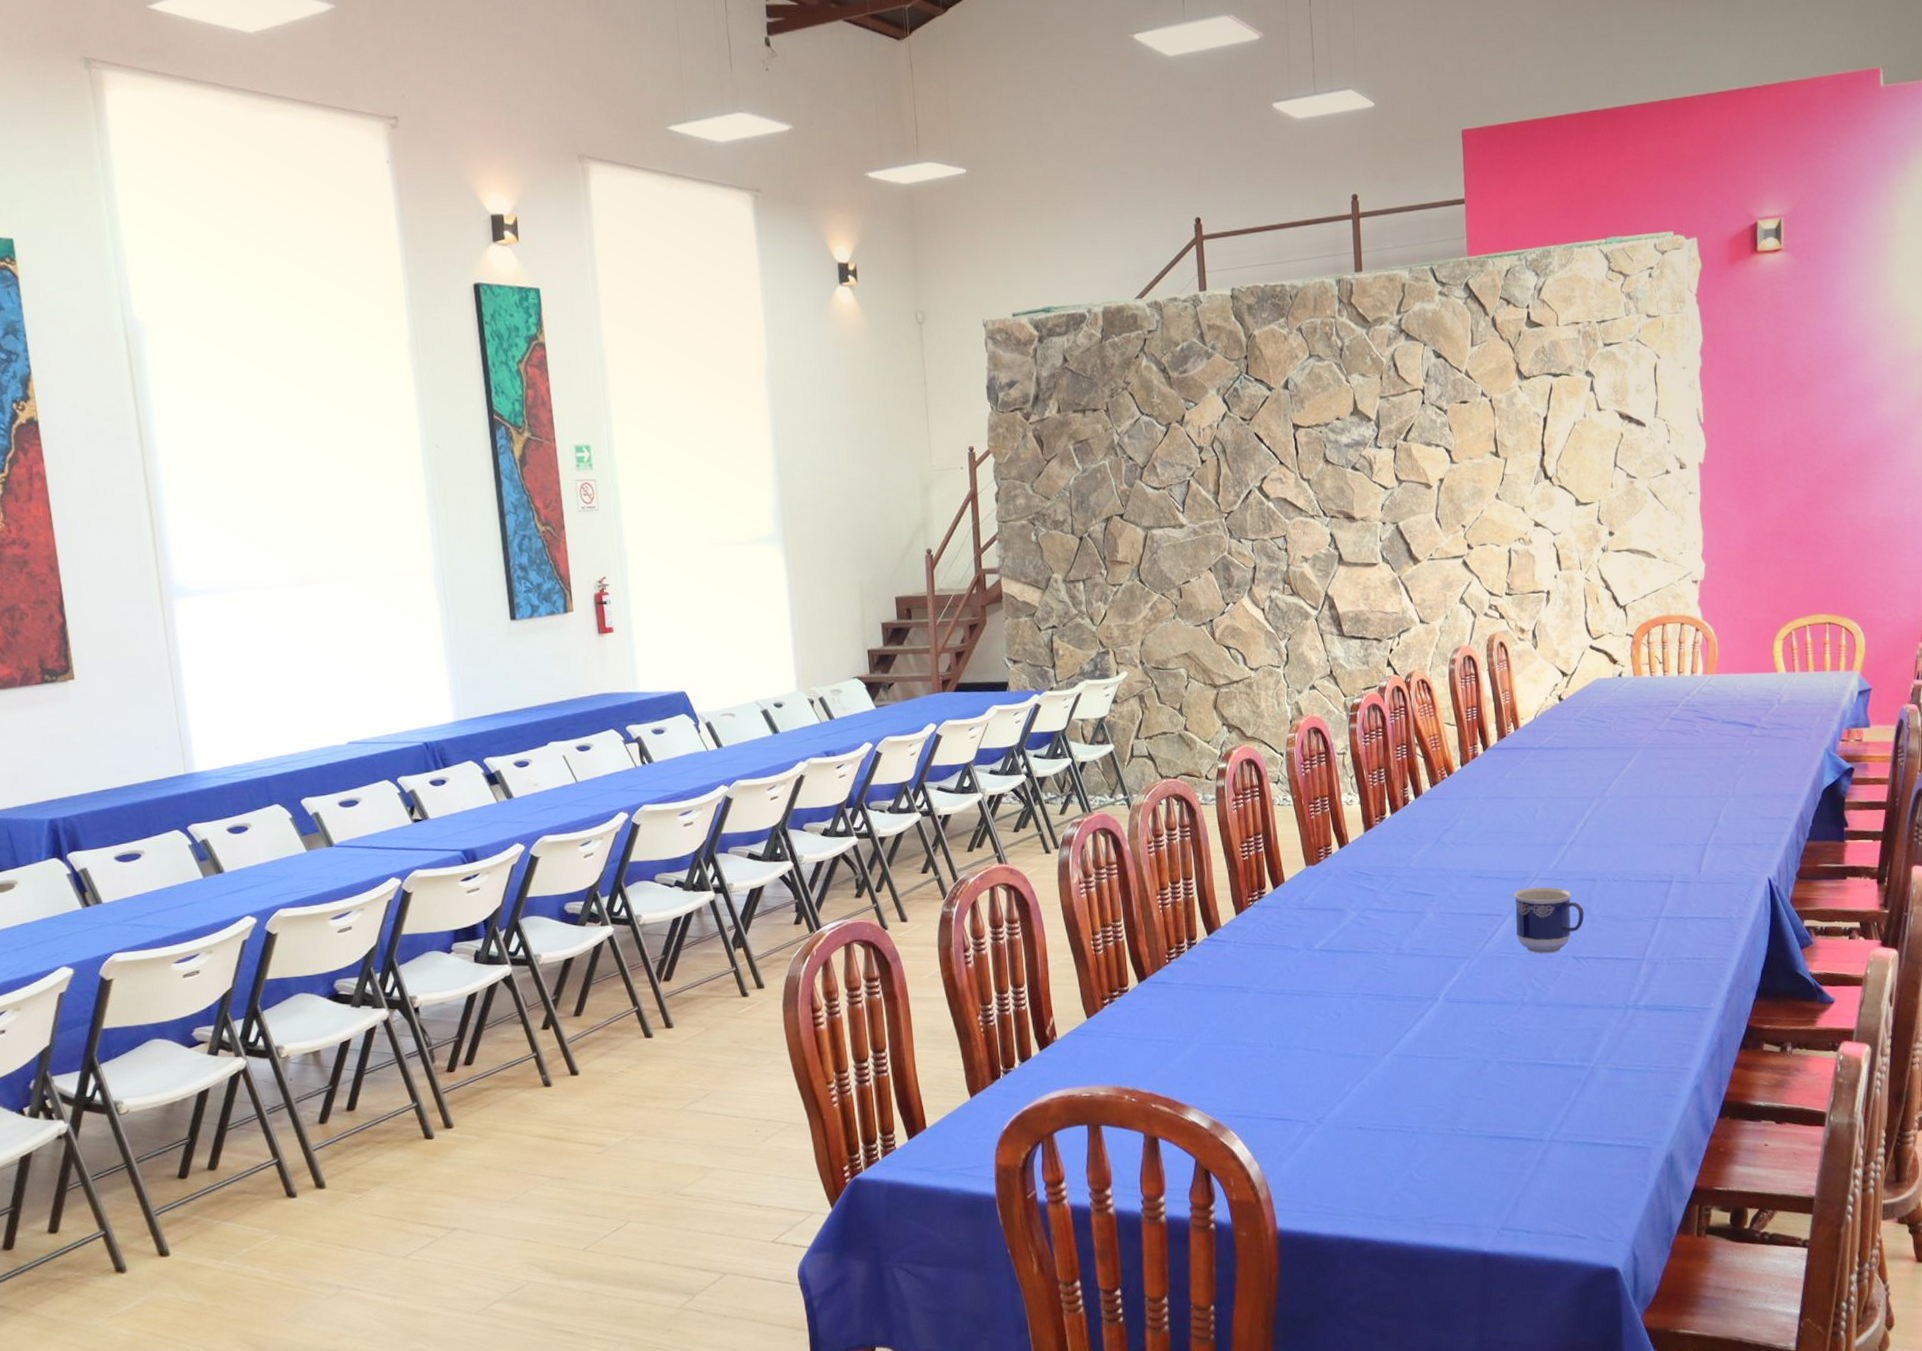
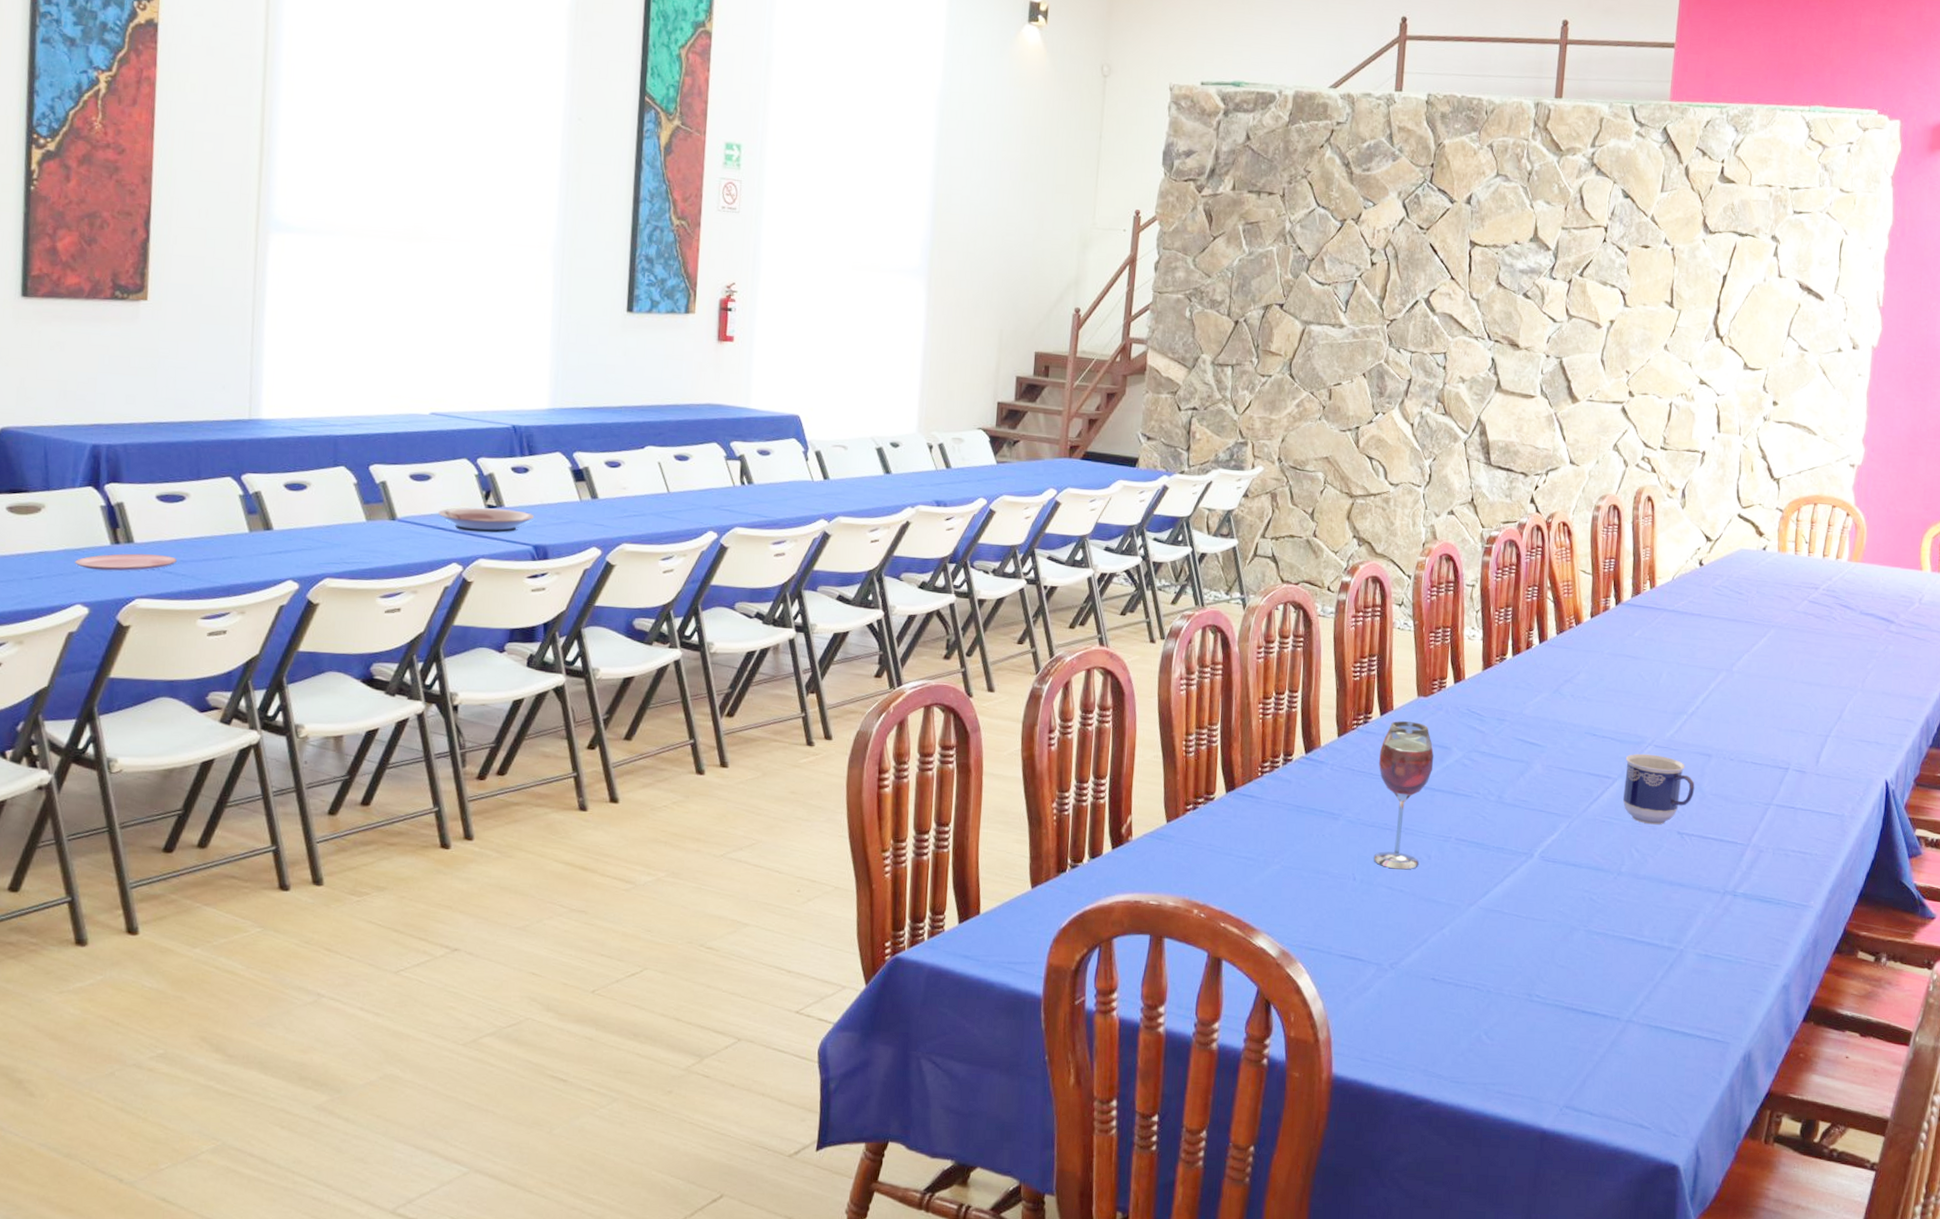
plate: none [53,910,143,934] -> present [75,553,177,572]
plate: none [370,820,459,847] -> present [438,507,535,533]
wineglass: none [1277,890,1331,1031] -> present [1373,720,1435,870]

